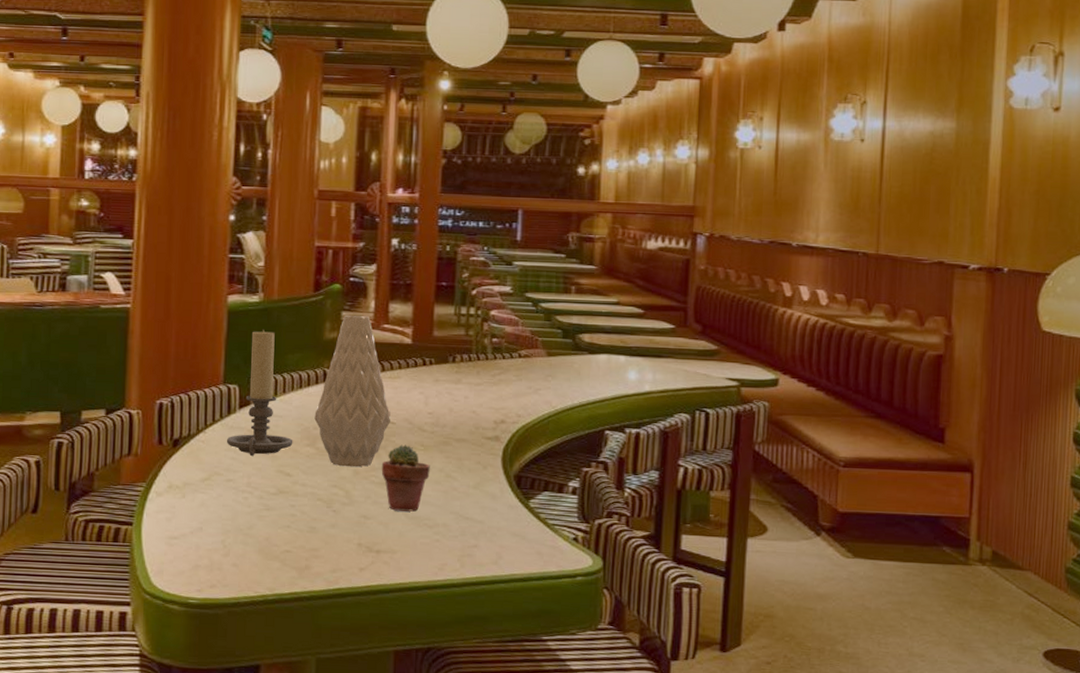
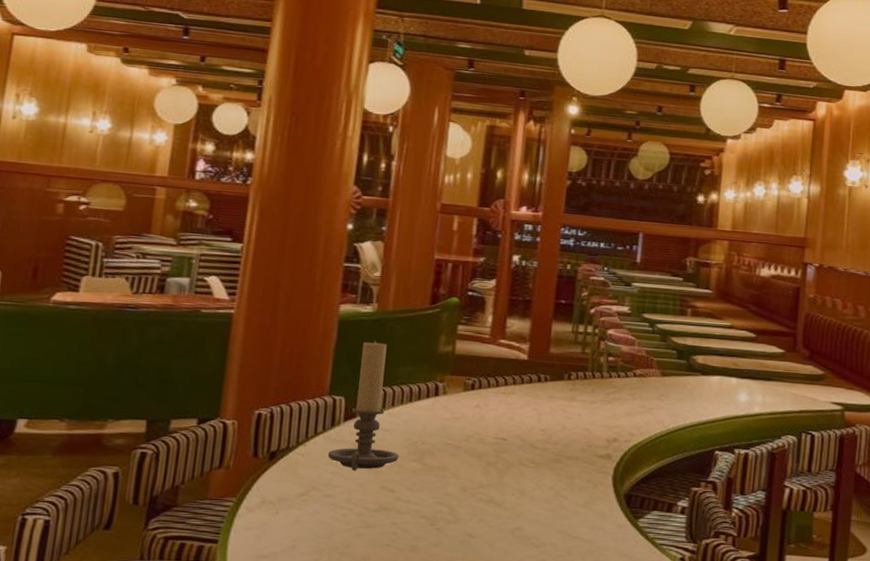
vase: present [314,314,391,467] -> none [423,328,503,484]
potted succulent: present [381,444,430,512] -> none [489,461,540,530]

